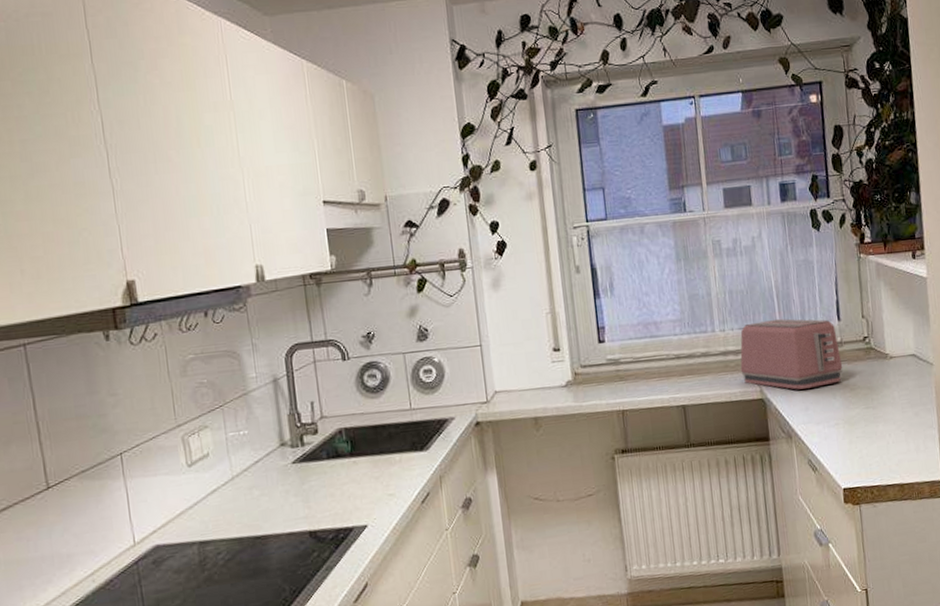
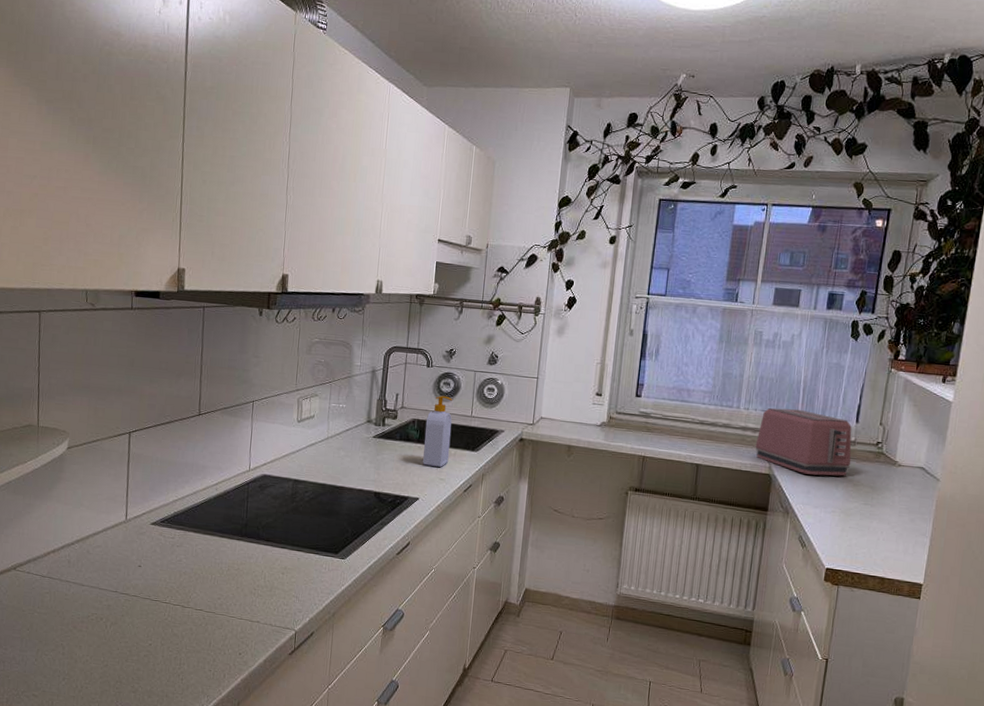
soap bottle: none [355,391,395,483] -> present [423,395,452,467]

